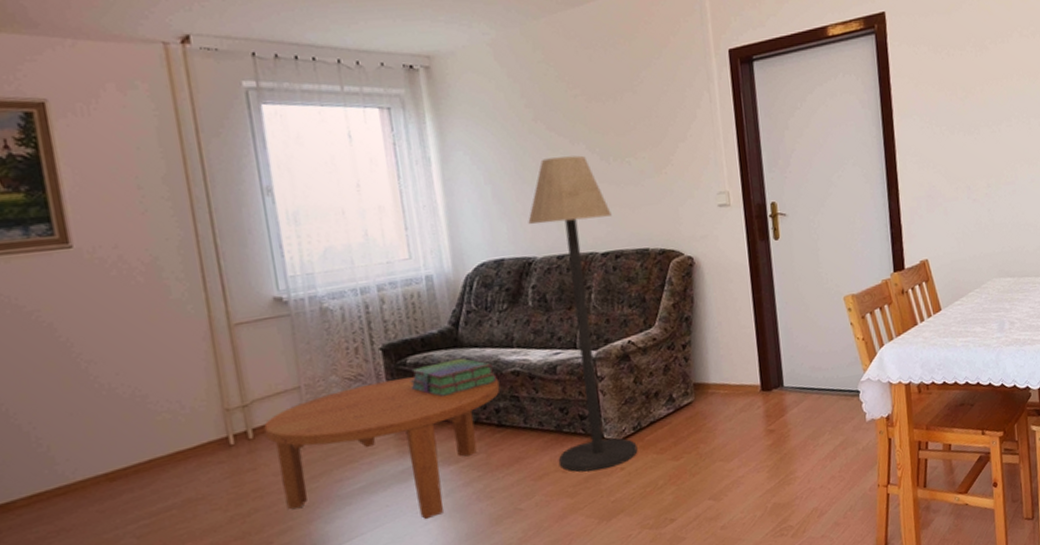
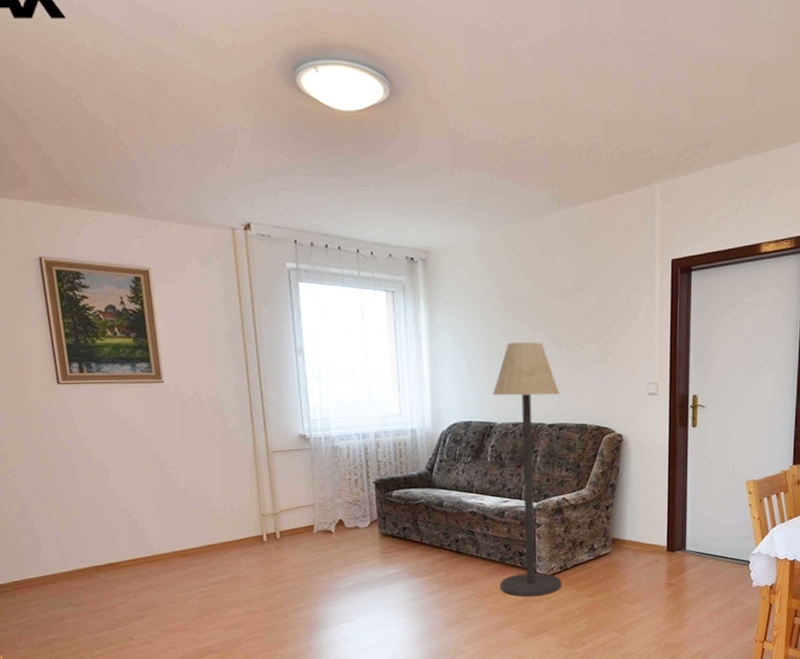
coffee table: present [264,377,500,519] -> none [288,507,460,615]
stack of books: present [410,358,497,397] -> none [393,496,459,524]

